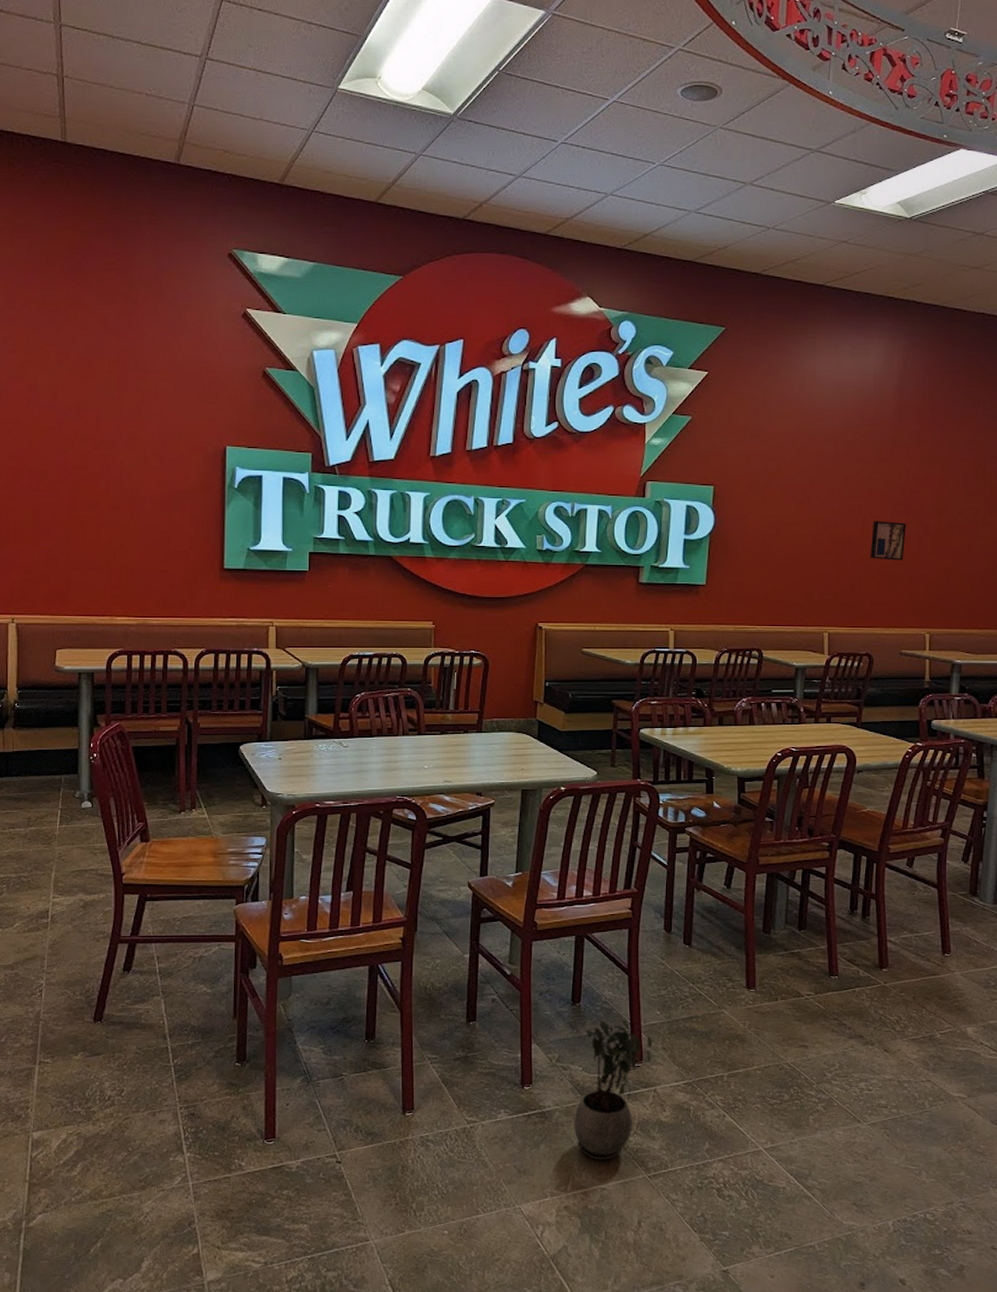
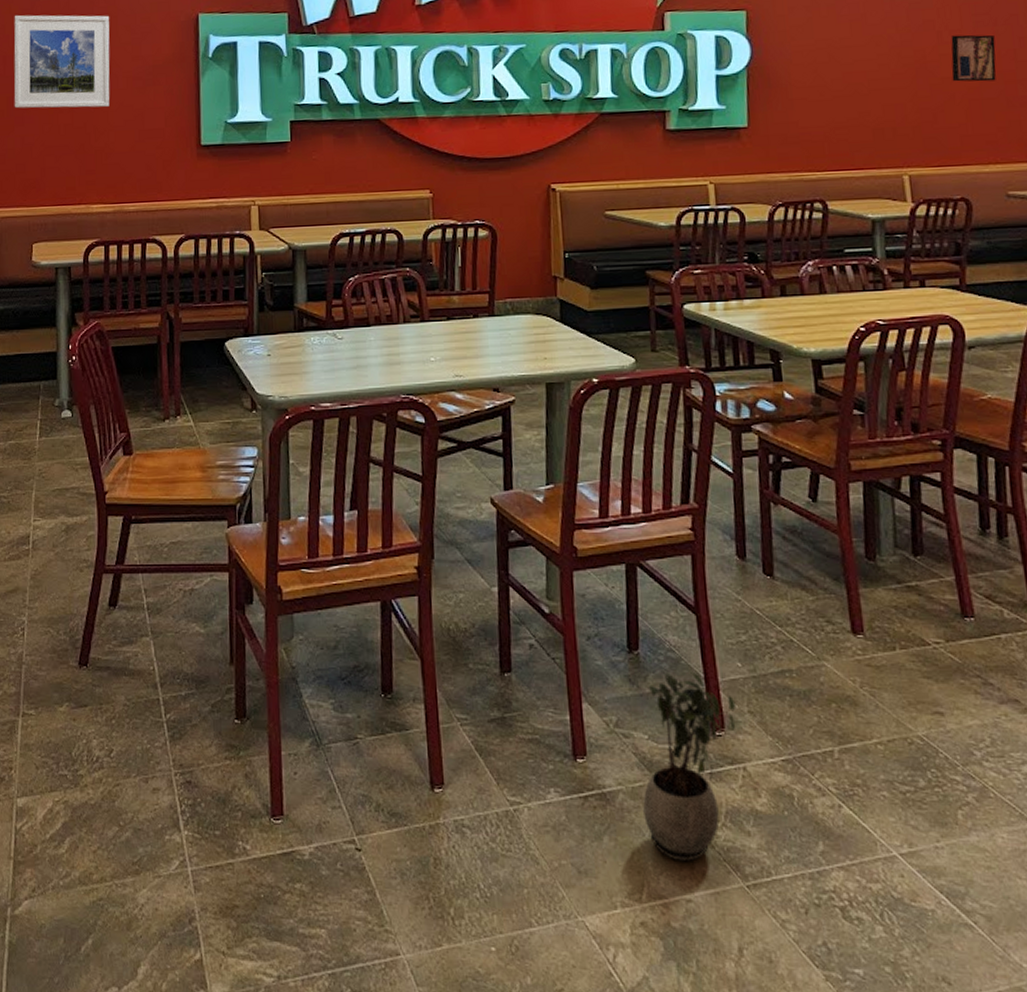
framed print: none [39,432,138,526] -> present [14,15,110,109]

